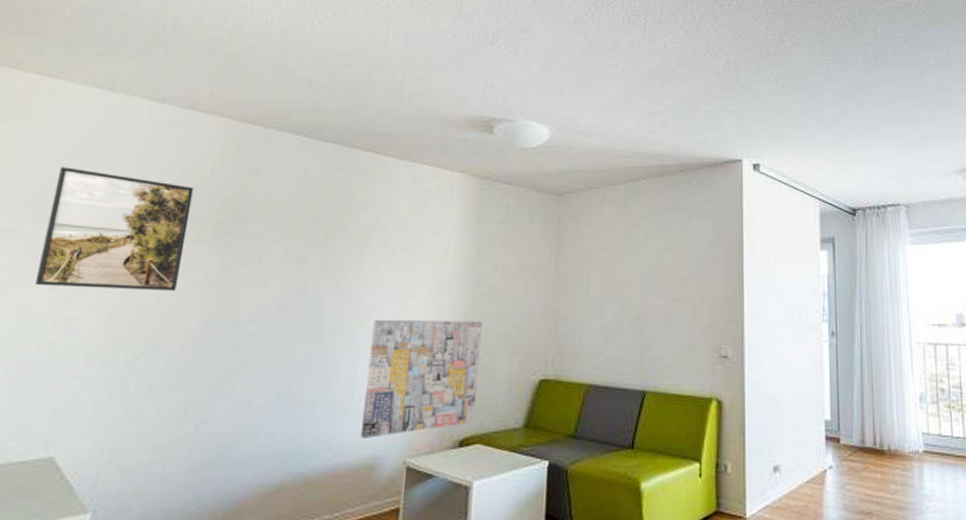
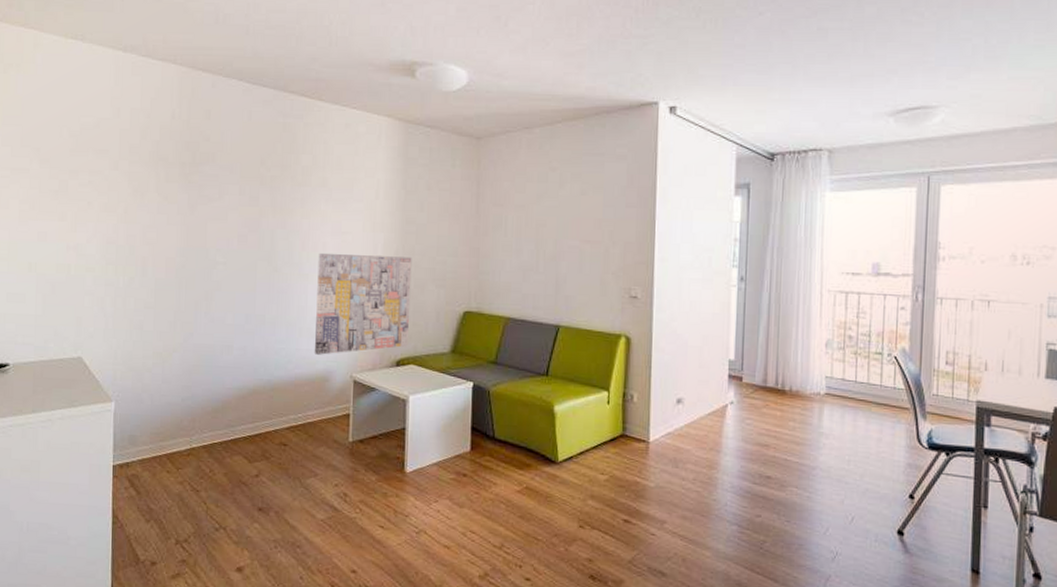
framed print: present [36,167,194,291] -> none [48,113,160,224]

